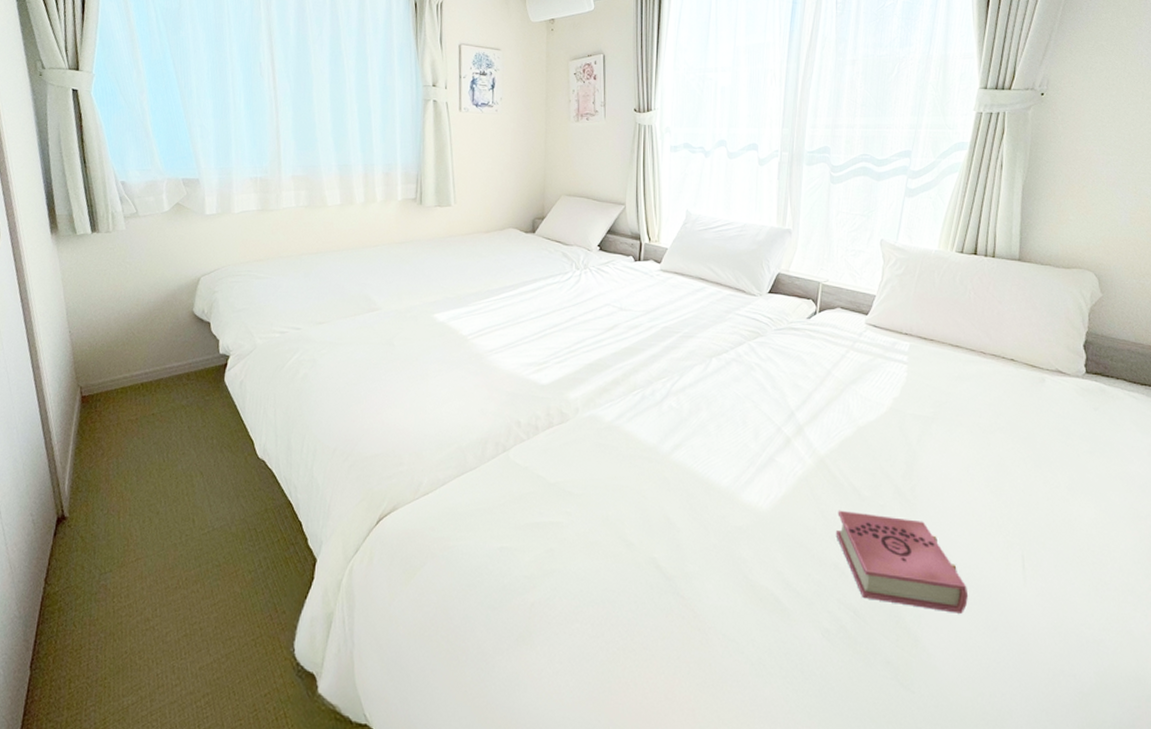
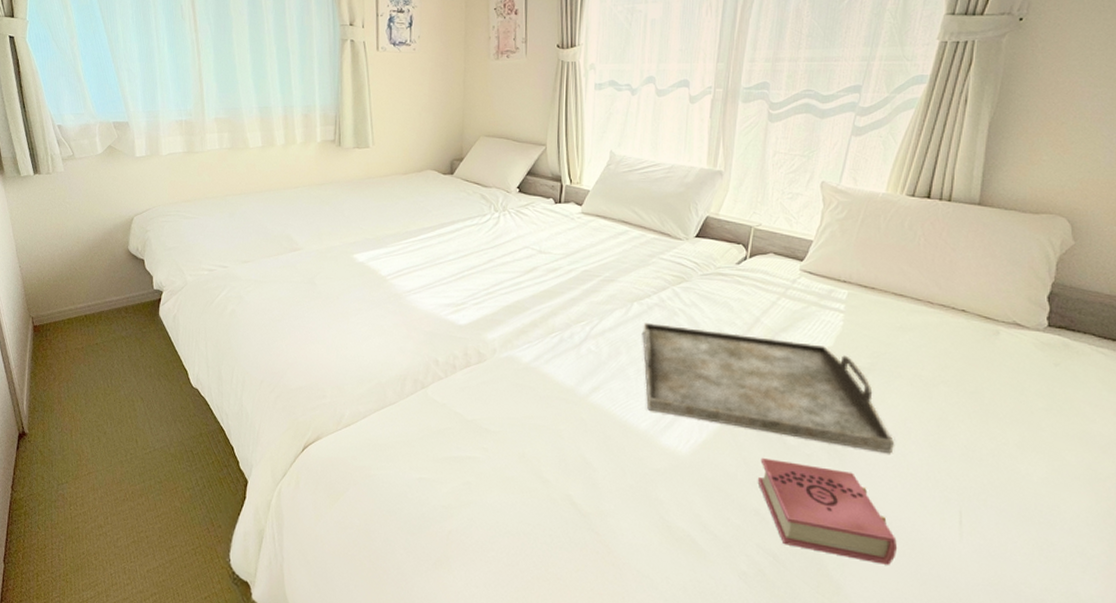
serving tray: none [722,378,960,501] -> present [643,323,895,454]

